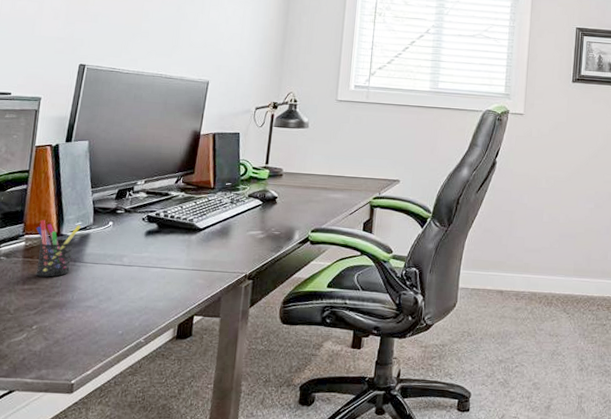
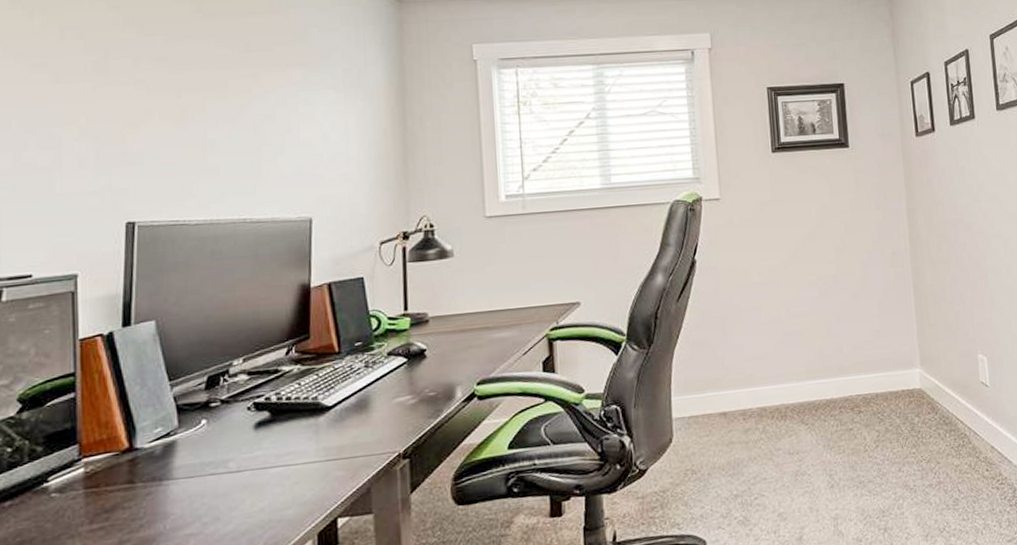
pen holder: present [36,219,81,277] -> none [97,432,162,510]

